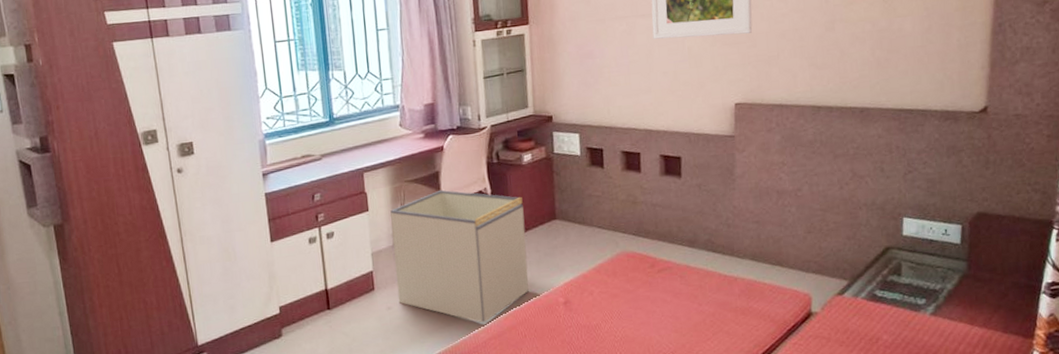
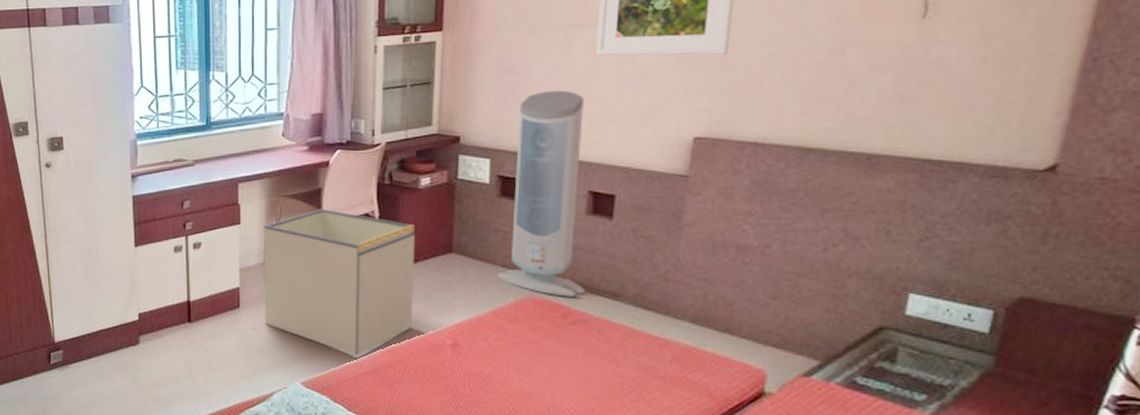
air purifier: none [594,70,667,249] -> present [496,90,586,297]

